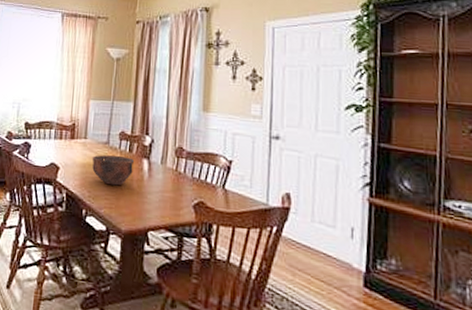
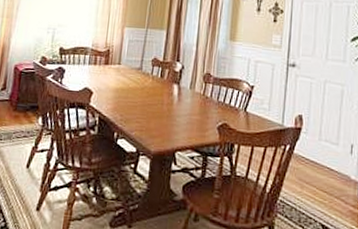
bowl: present [92,155,135,186] -> none [125,80,166,110]

